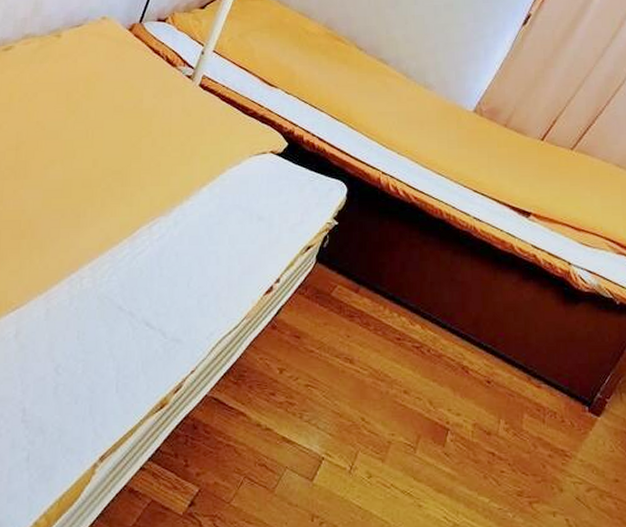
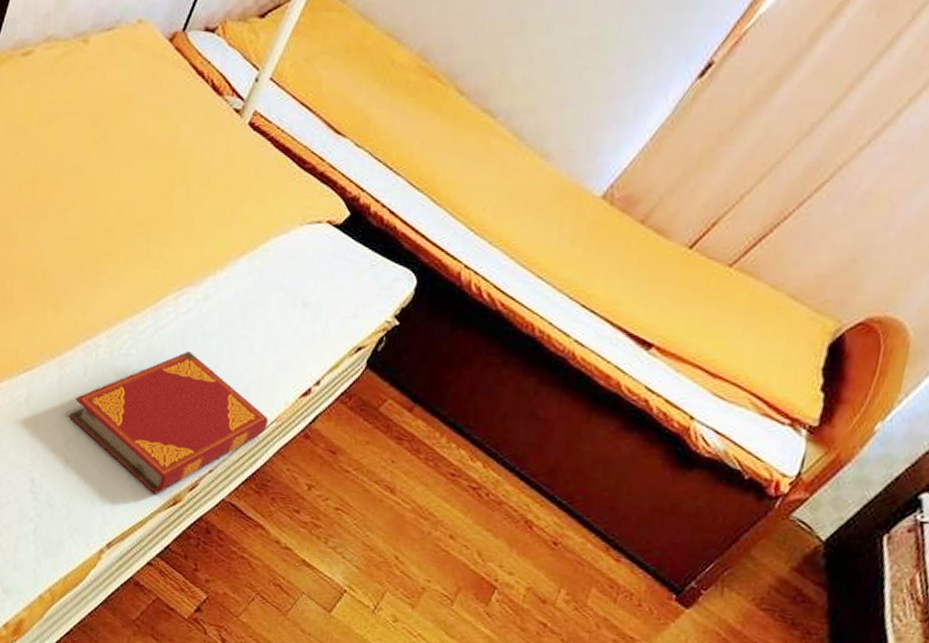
hardback book: none [57,271,240,402] -> present [69,351,269,495]

